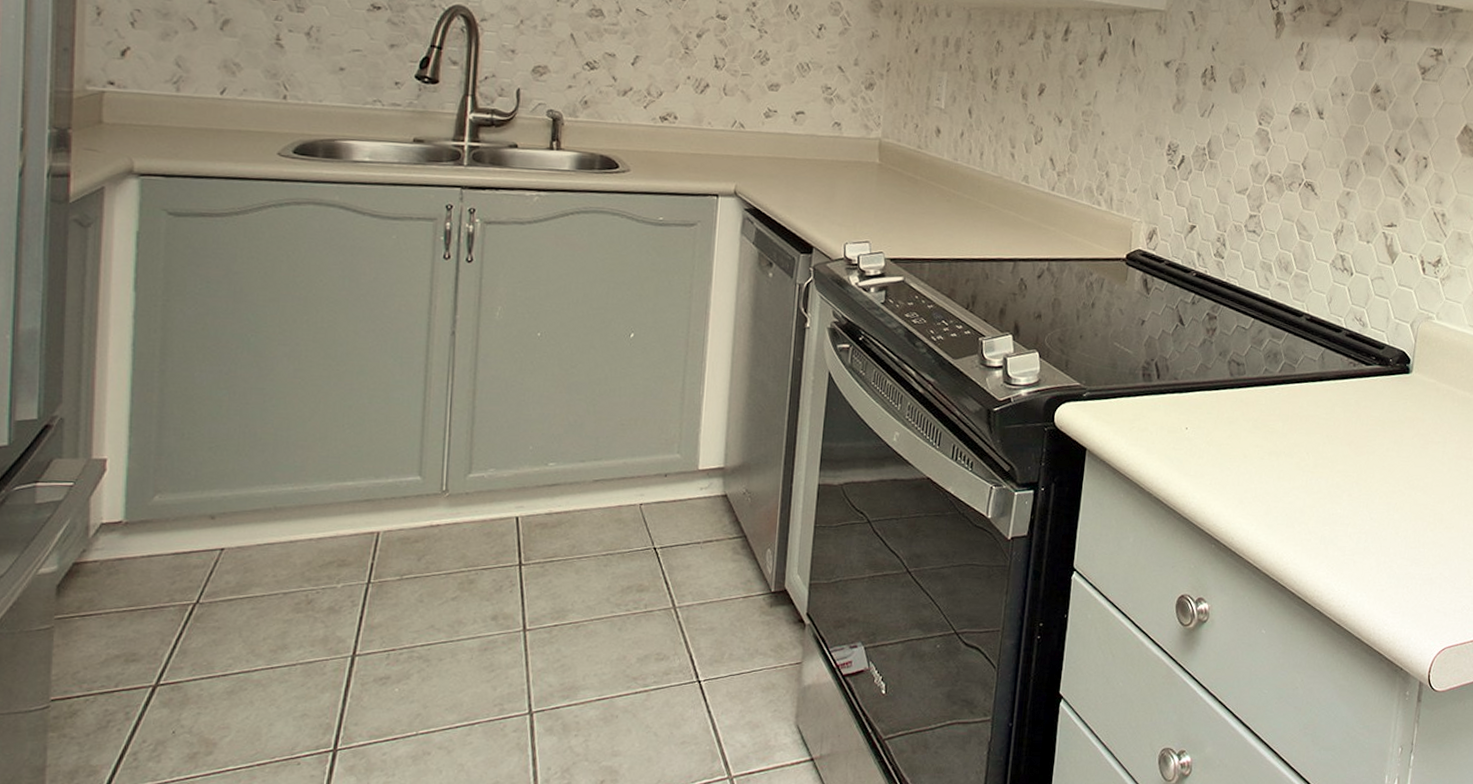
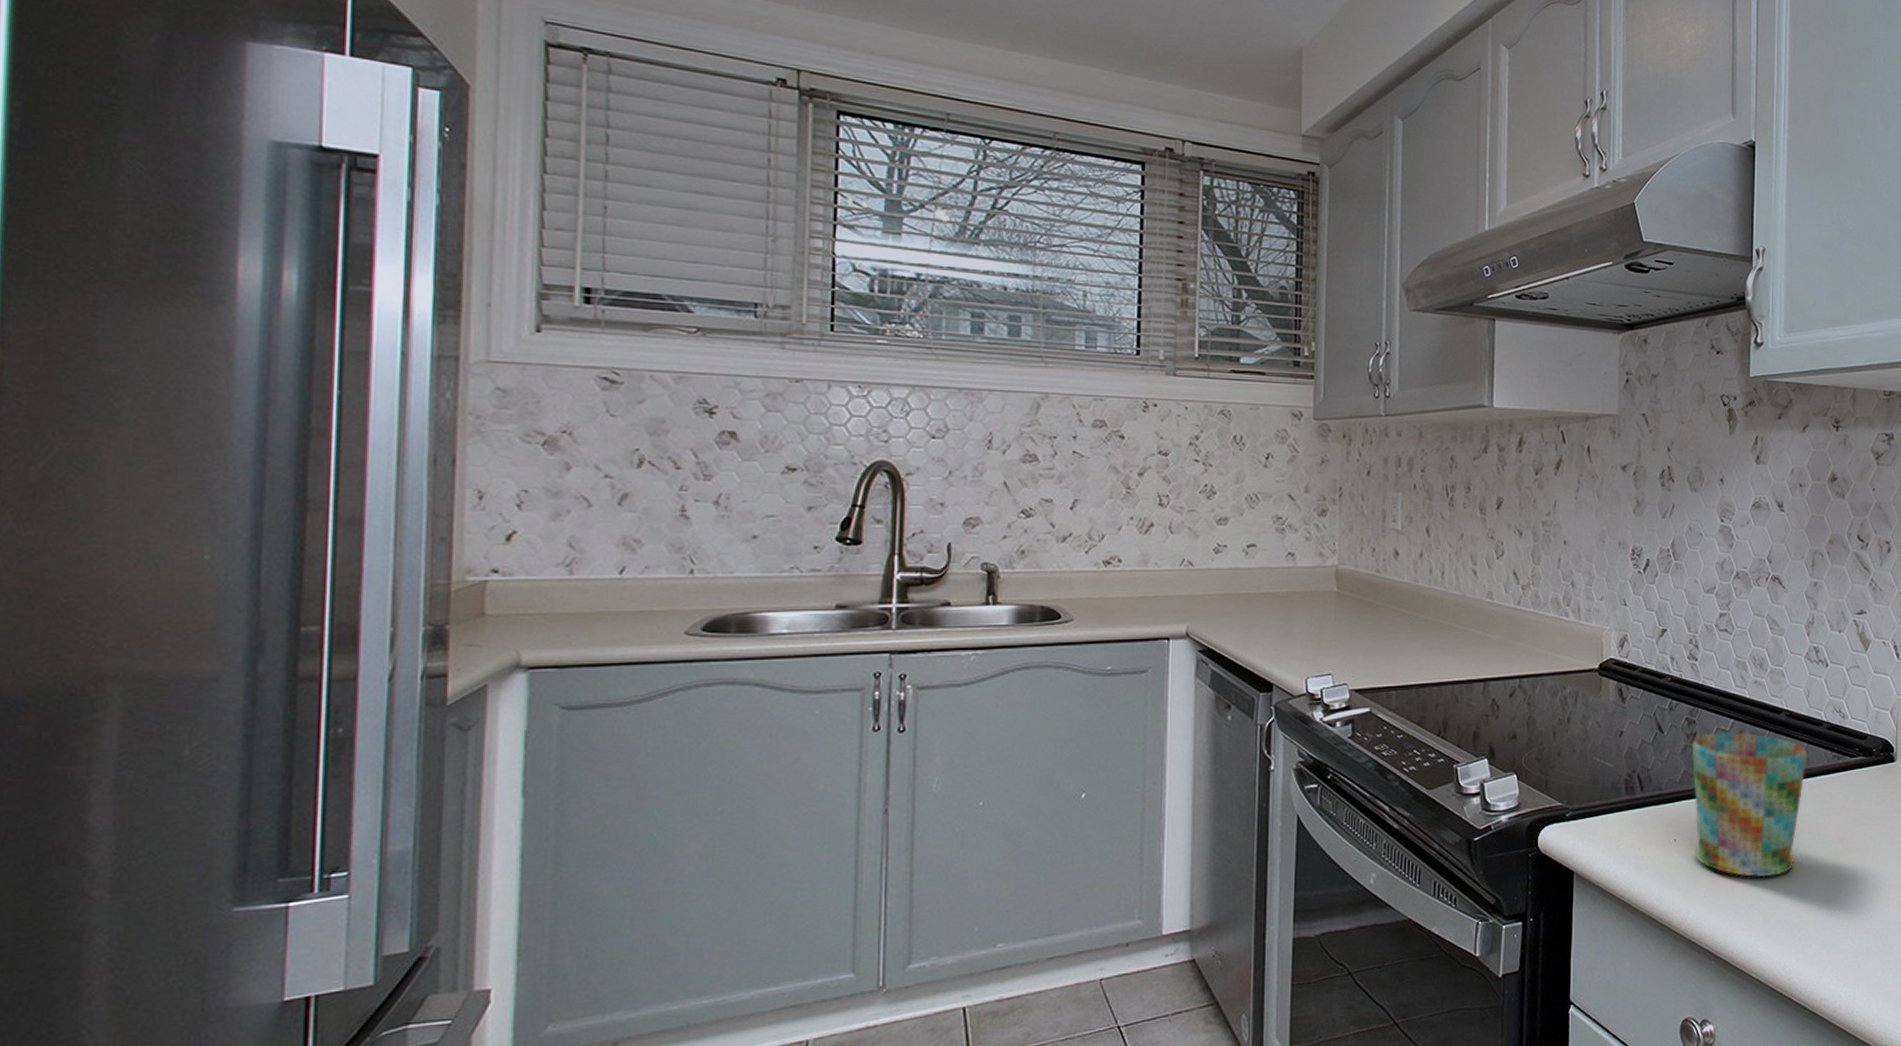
mug: none [1204,330,1324,472] -> present [1692,732,1807,878]

